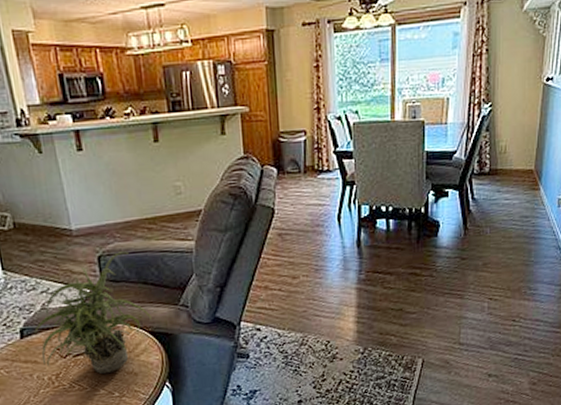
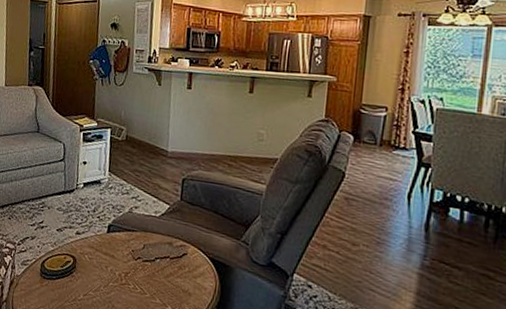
potted plant: present [34,251,152,374] -> none [118,179,214,286]

